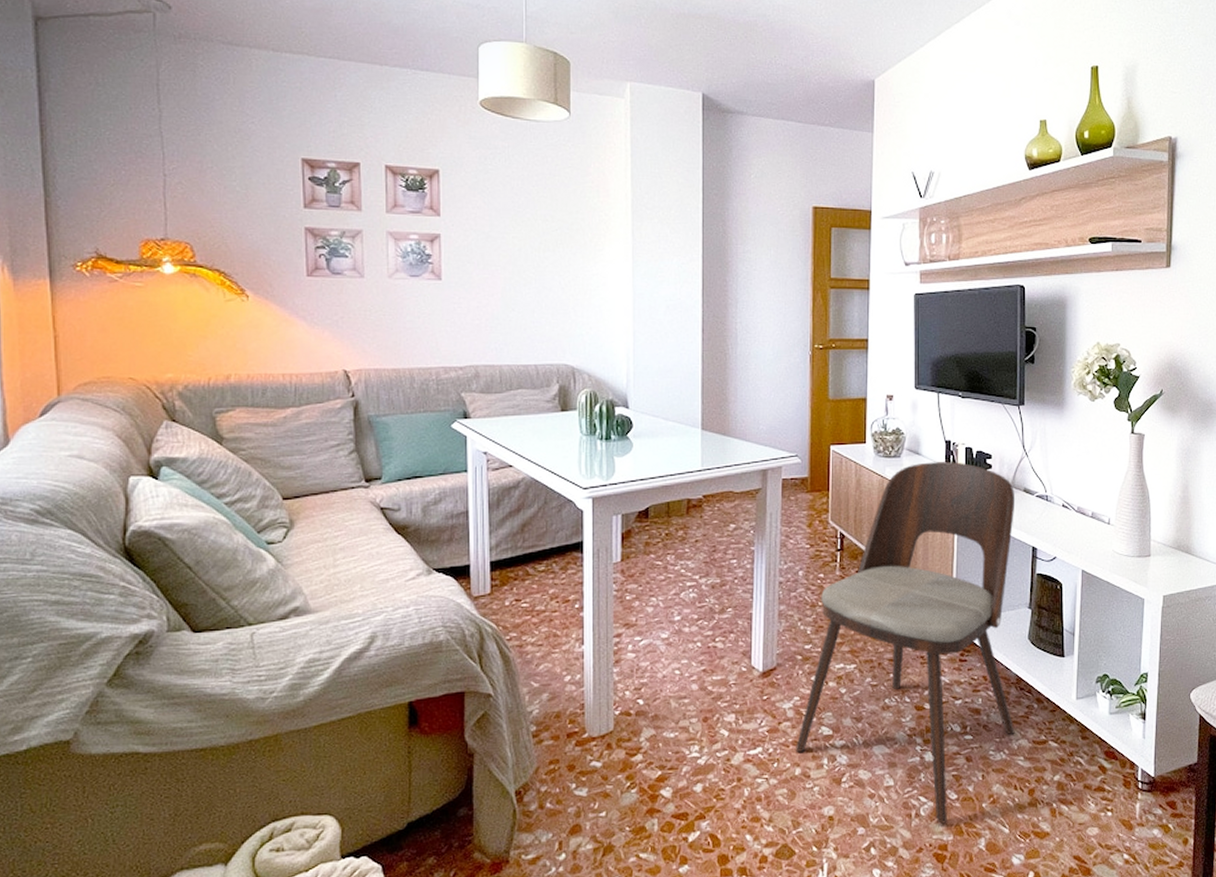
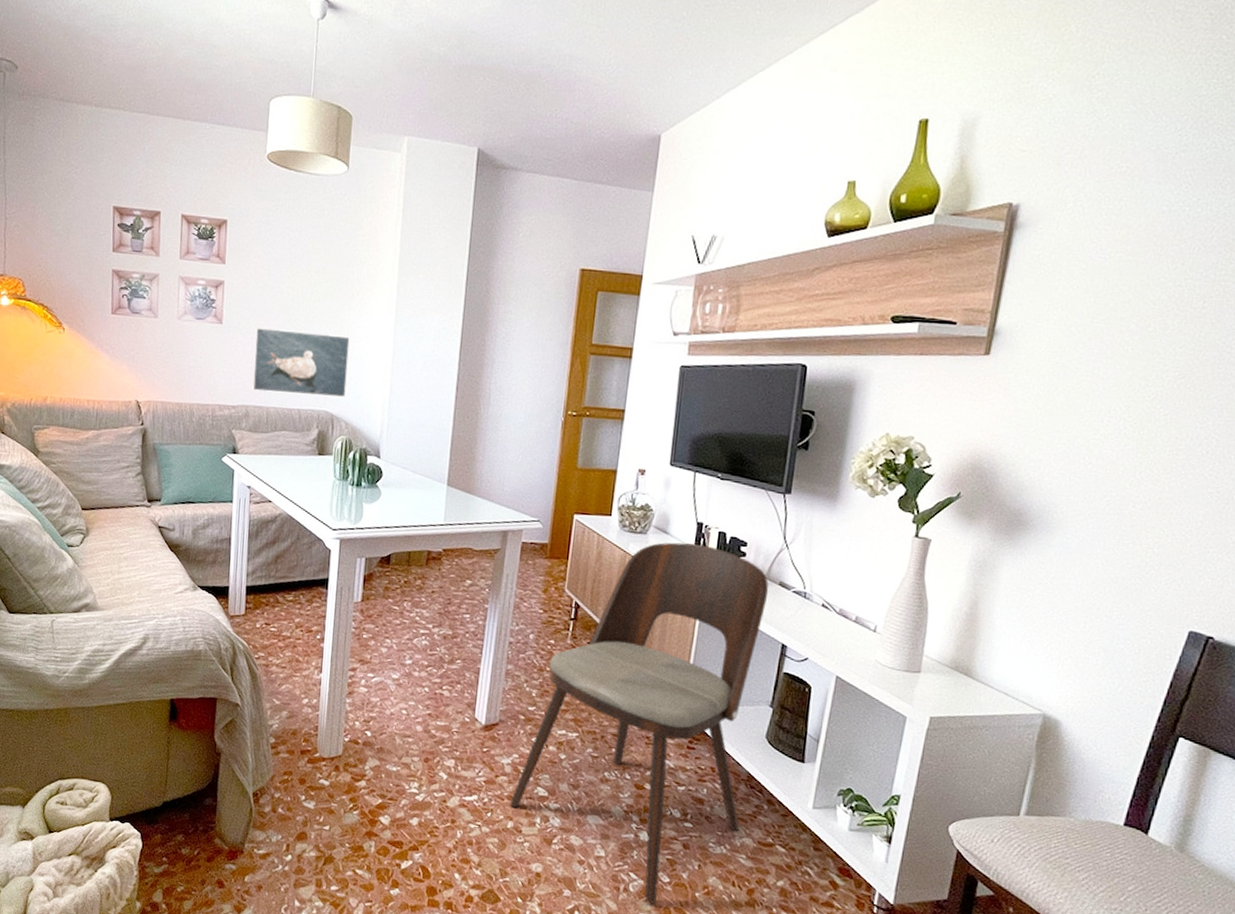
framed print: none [480,282,586,349] -> present [252,328,350,398]

